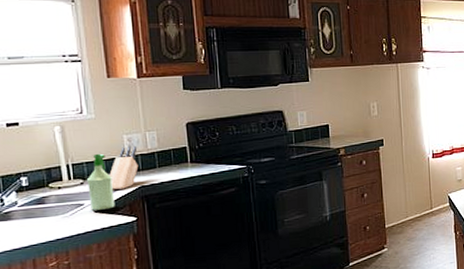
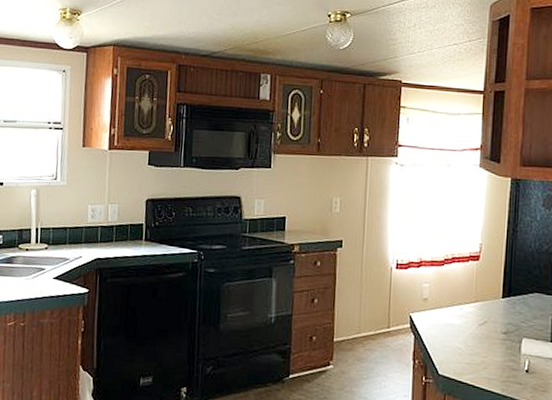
spray bottle: present [86,153,115,210] -> none [50,220,73,277]
knife block: present [109,145,139,190] -> none [70,216,99,259]

